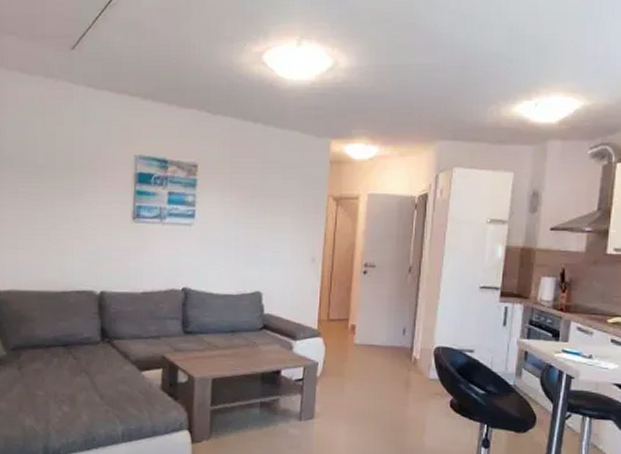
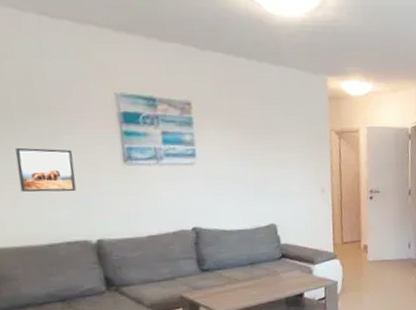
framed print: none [49,202,94,245] -> present [15,147,77,193]

